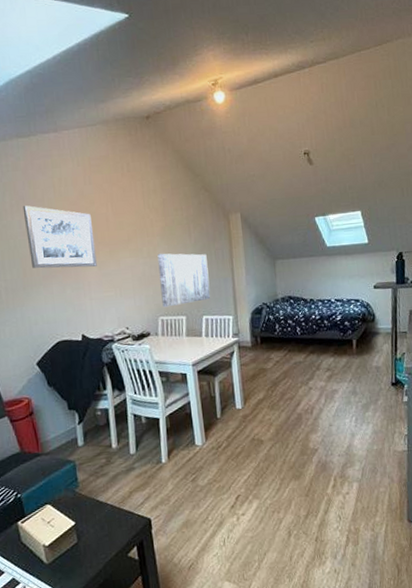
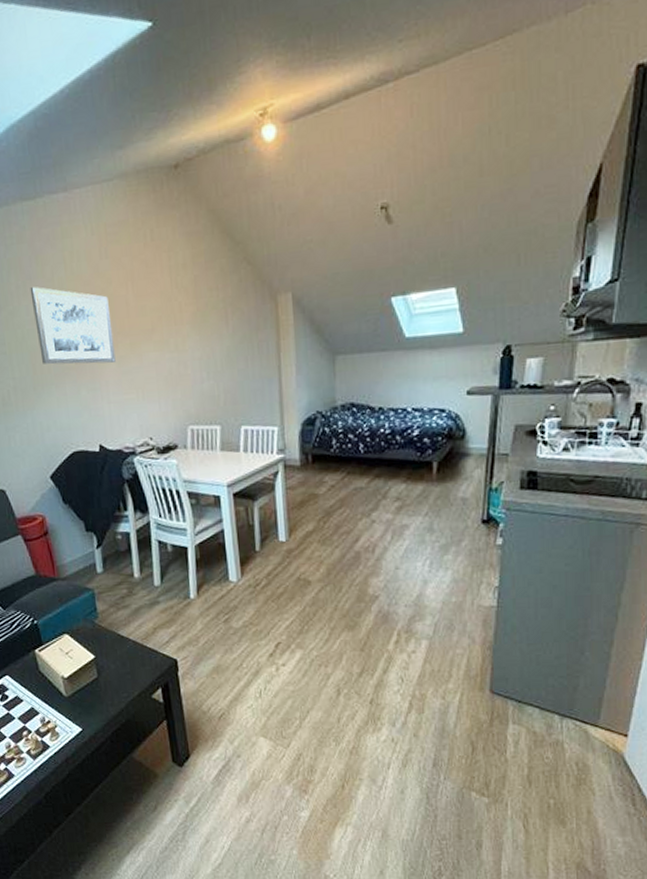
wall art: present [157,253,211,308] -> none [187,346,251,415]

